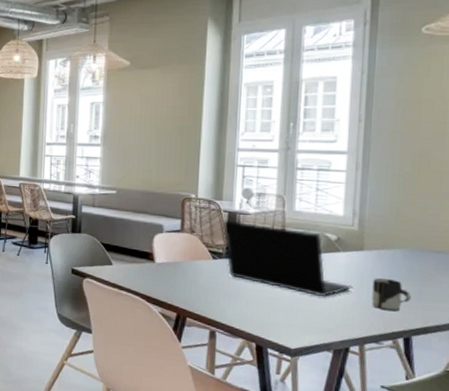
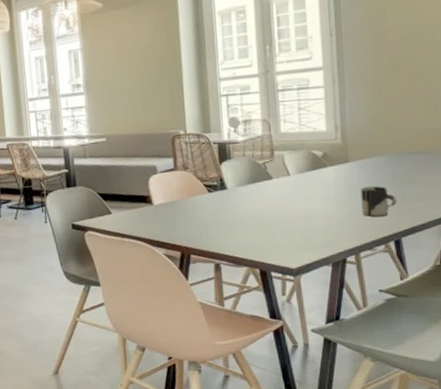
laptop: present [222,220,353,298] -> none [213,150,343,214]

